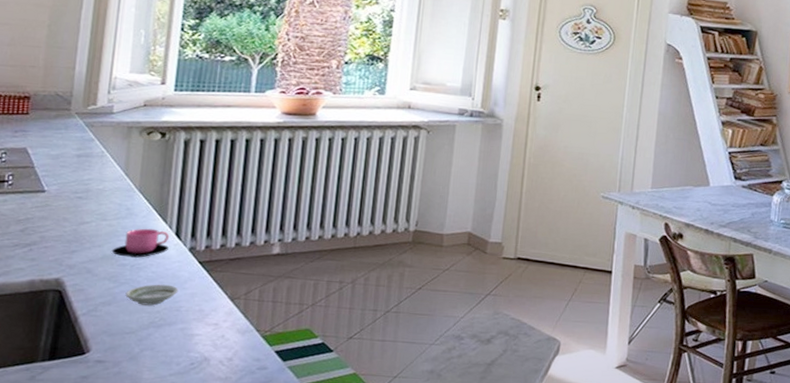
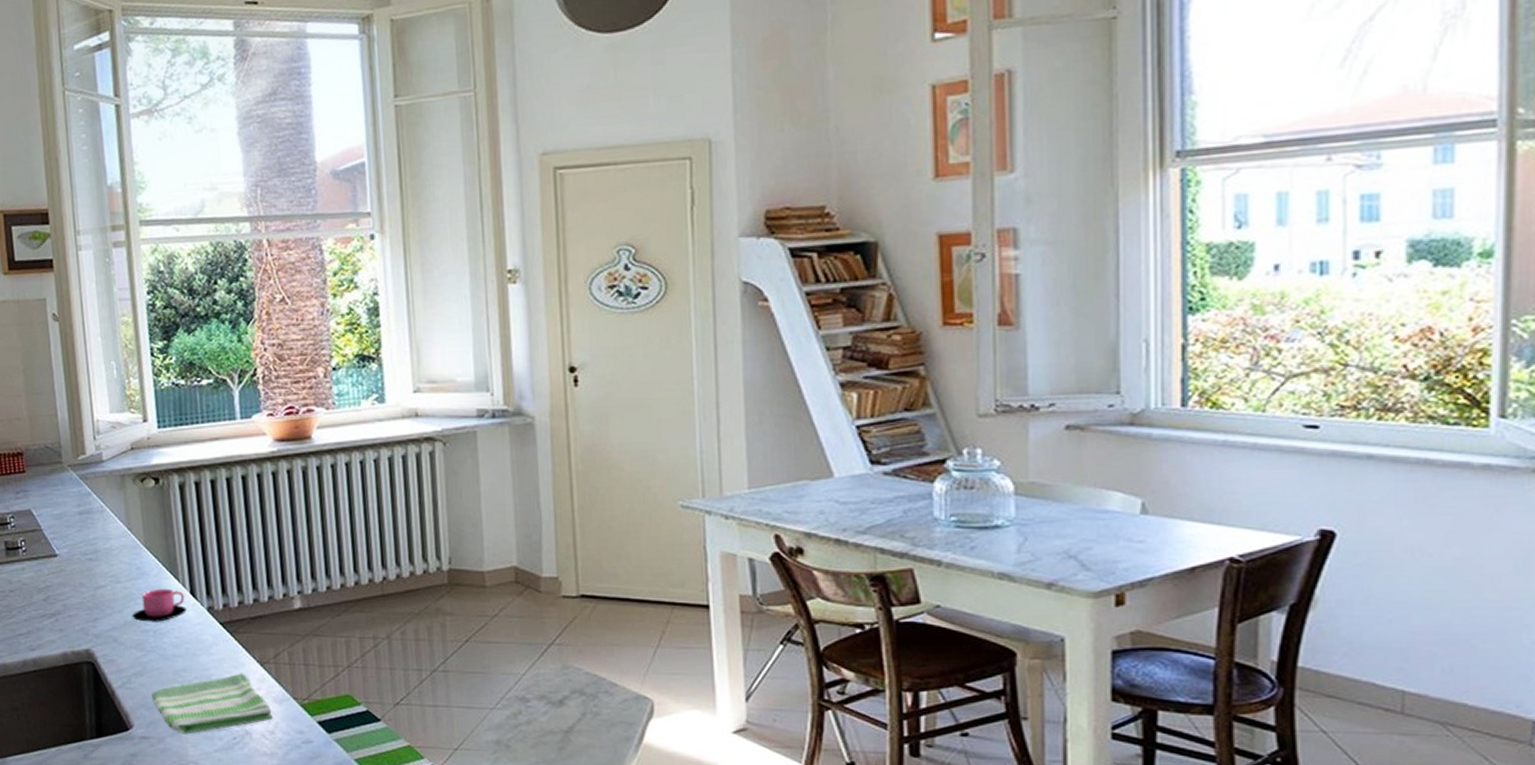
dish towel: none [116,306,234,360] -> present [151,673,273,735]
saucer: present [125,284,179,306] -> none [154,650,206,675]

